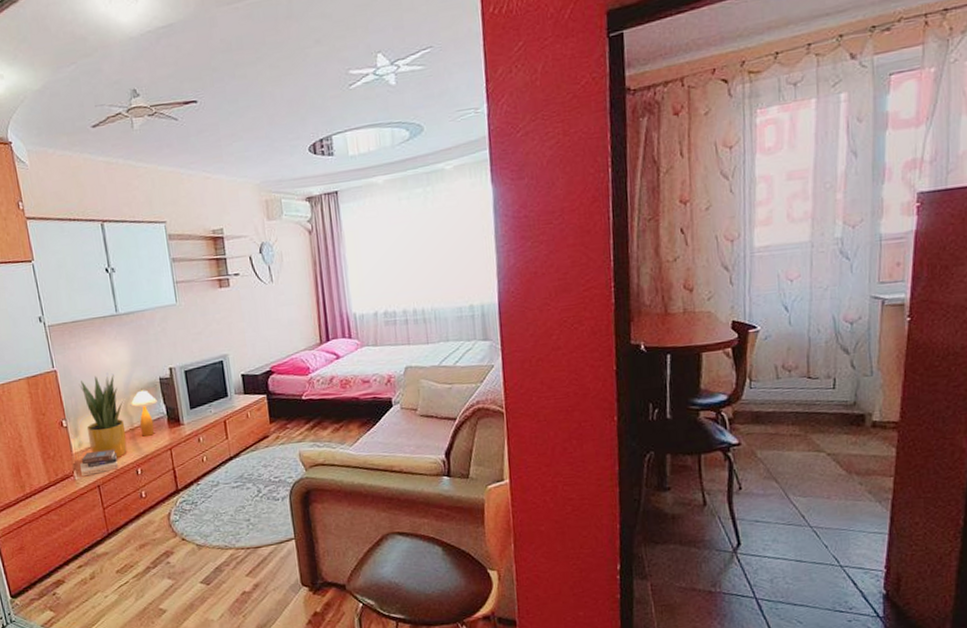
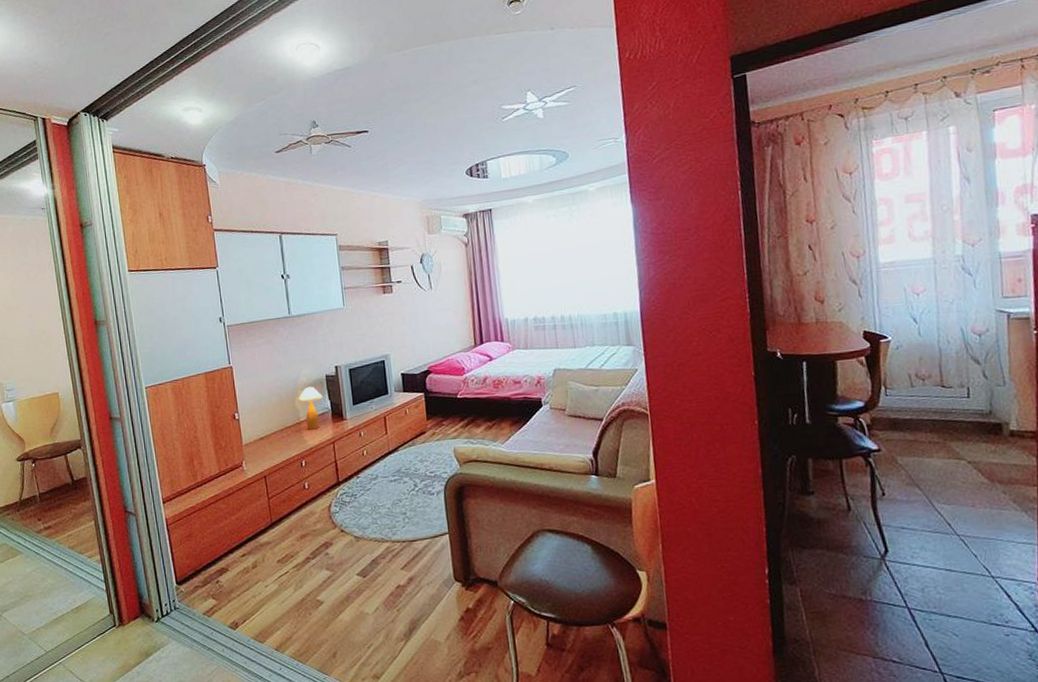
planter: present [79,375,127,459] -> none [252,371,293,451]
books: present [79,449,119,477] -> none [248,441,285,467]

